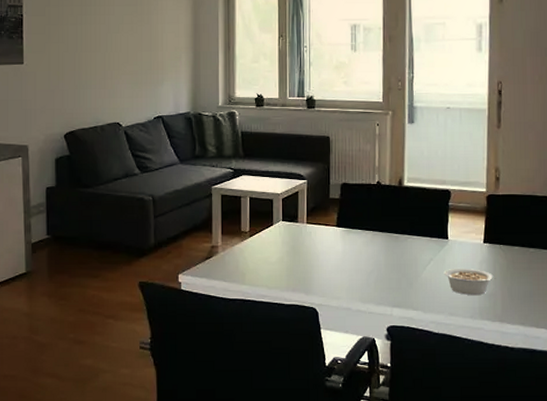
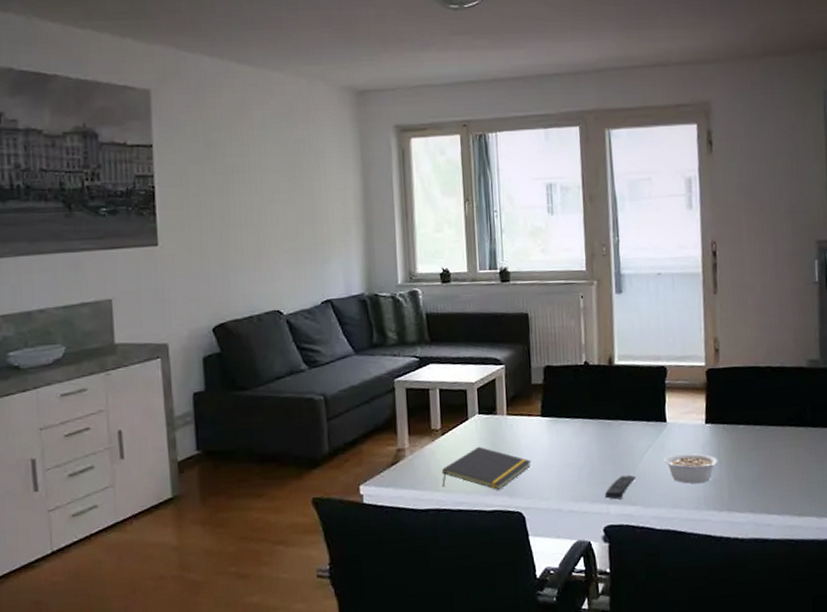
notepad: none [248,248,326,287] -> present [441,446,532,490]
remote control: none [389,284,418,304] -> present [604,475,636,500]

